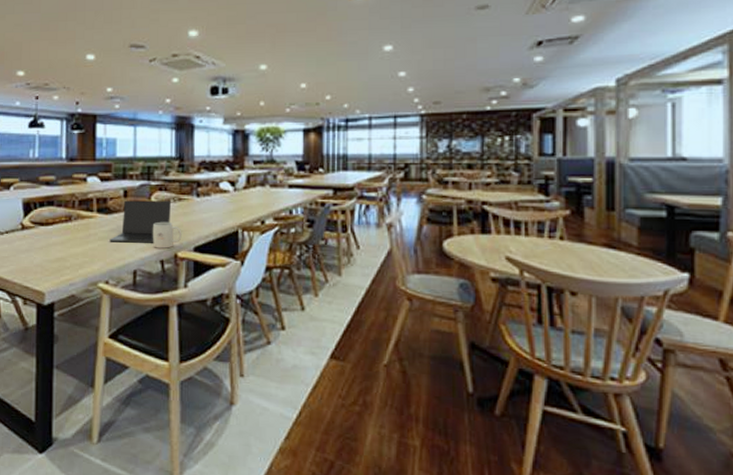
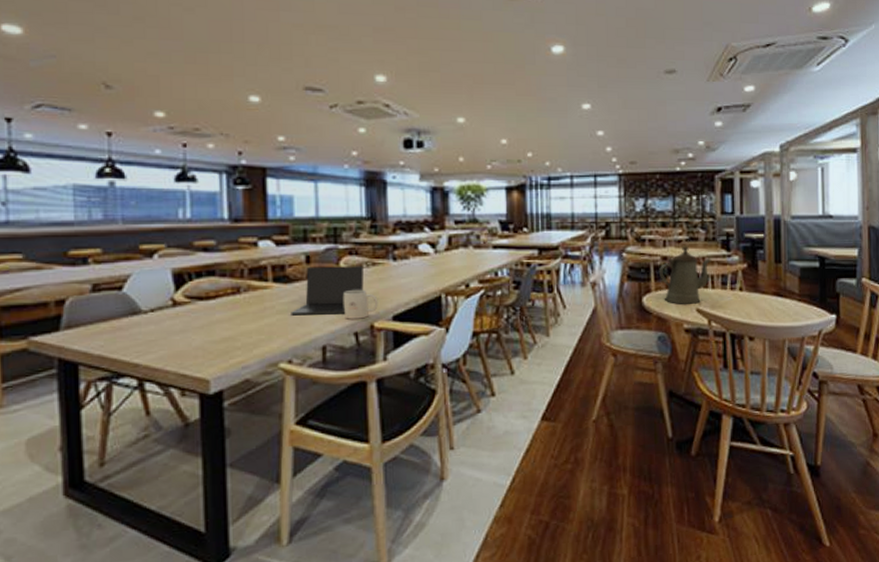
coffee pot: none [462,188,526,253] -> present [658,245,712,305]

